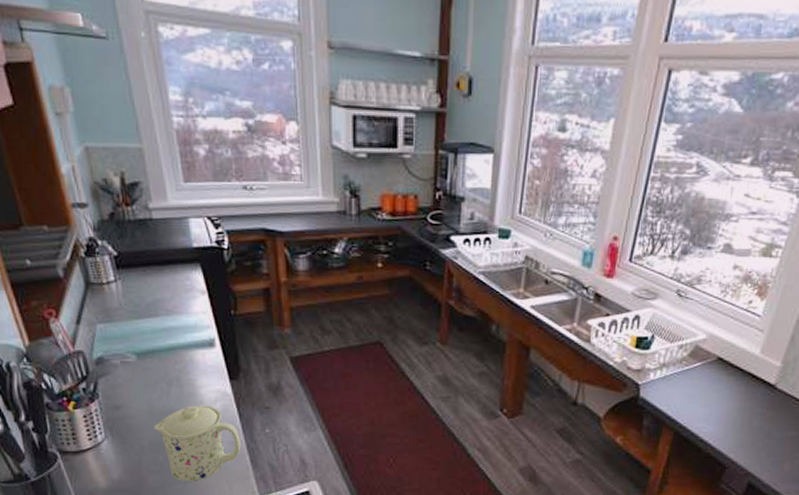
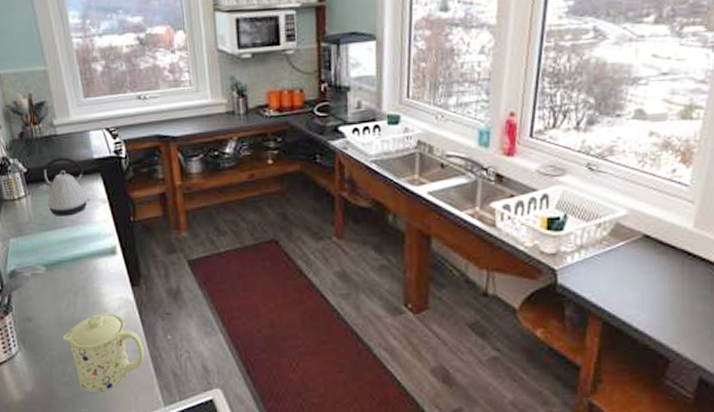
kettle: none [131,242,189,305] -> present [39,156,91,216]

